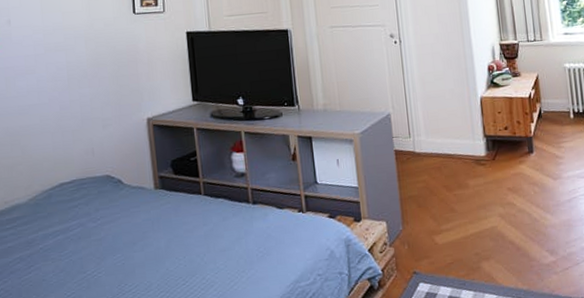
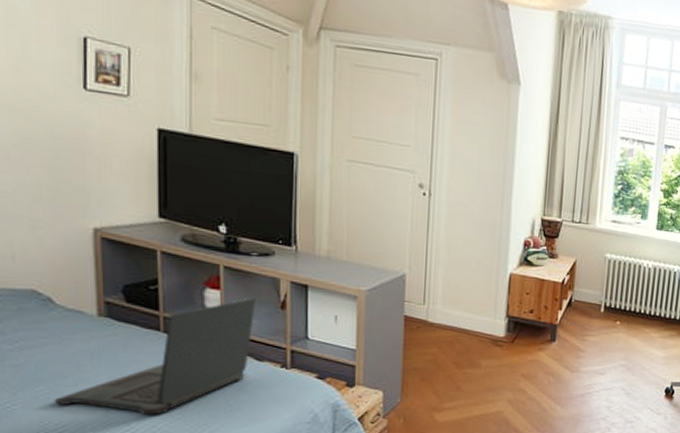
laptop: none [127,154,272,269] -> present [53,297,256,415]

